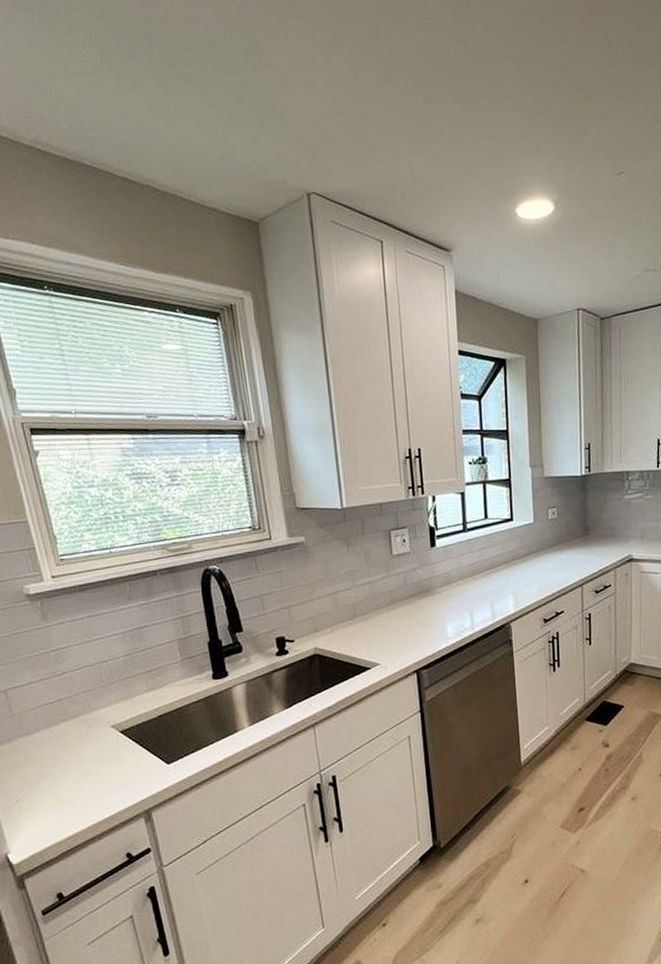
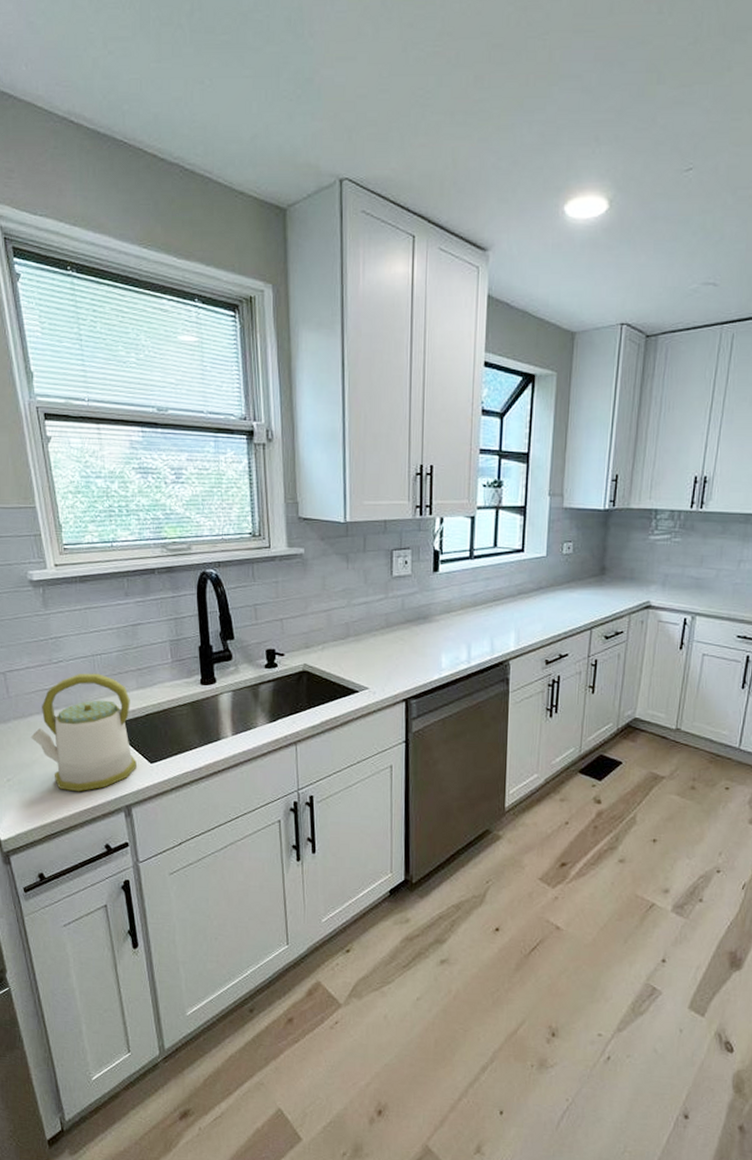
kettle: none [38,680,153,803] -> present [30,673,137,792]

